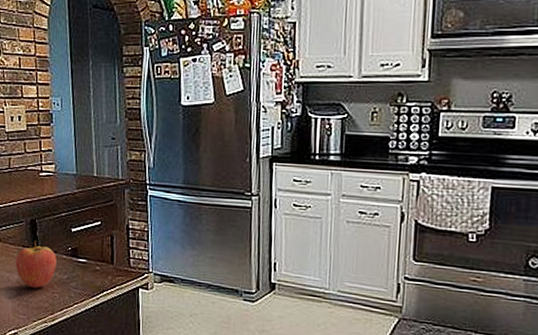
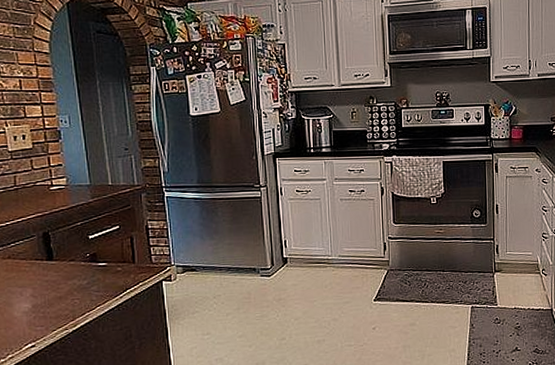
fruit: present [15,239,57,289] -> none [28,251,75,299]

